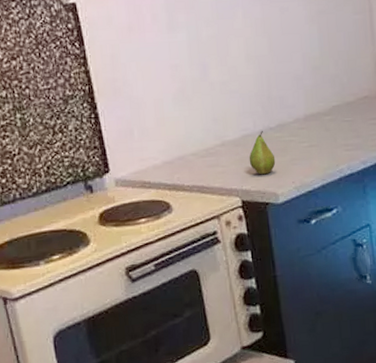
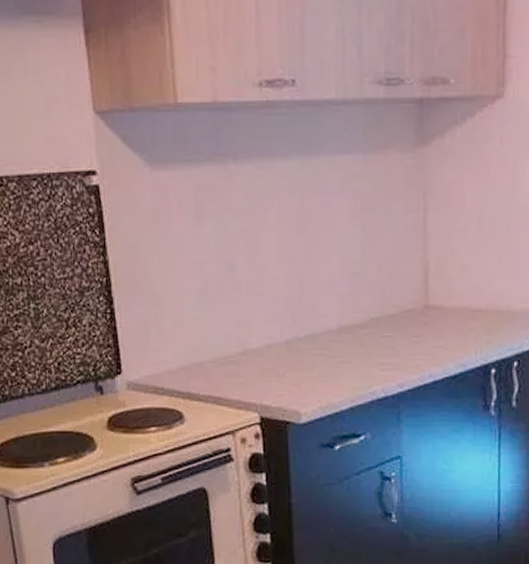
fruit: present [249,130,276,175] -> none [272,340,301,390]

